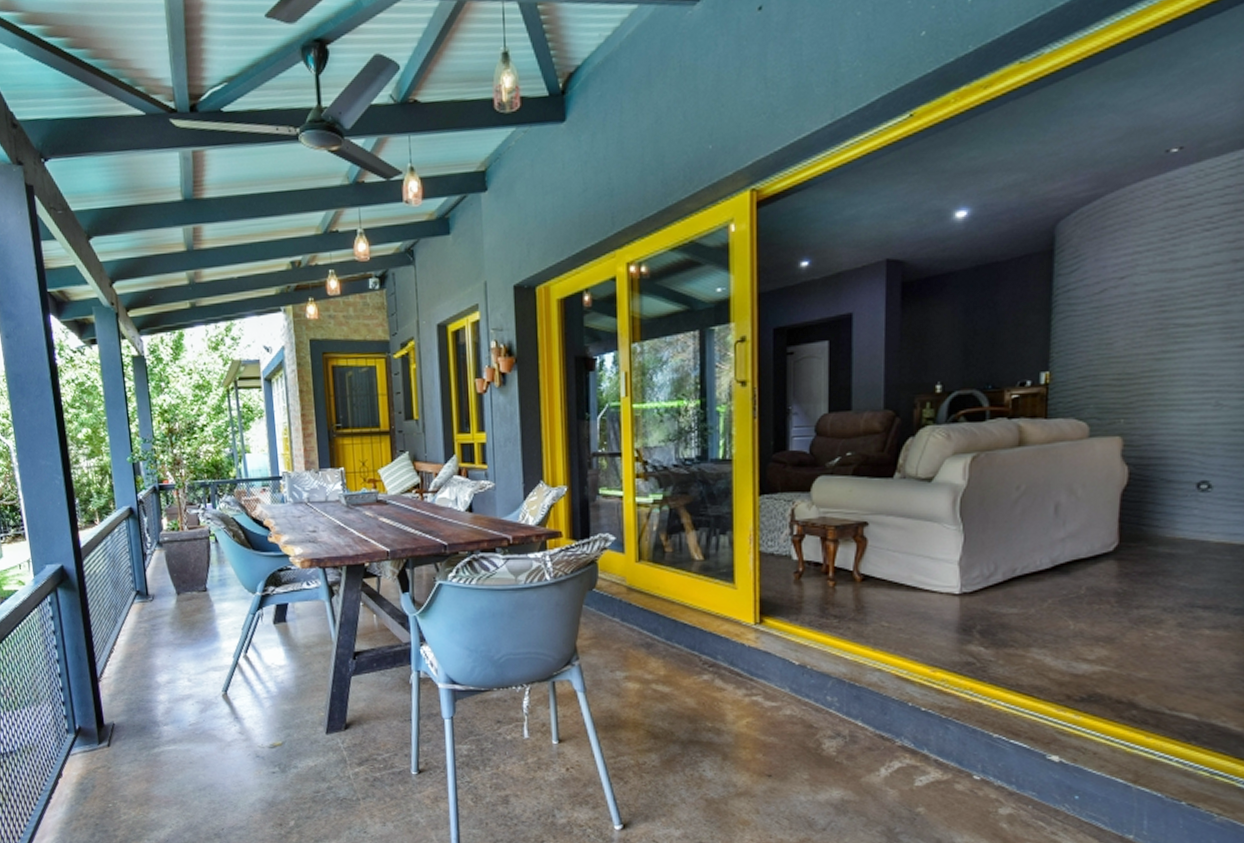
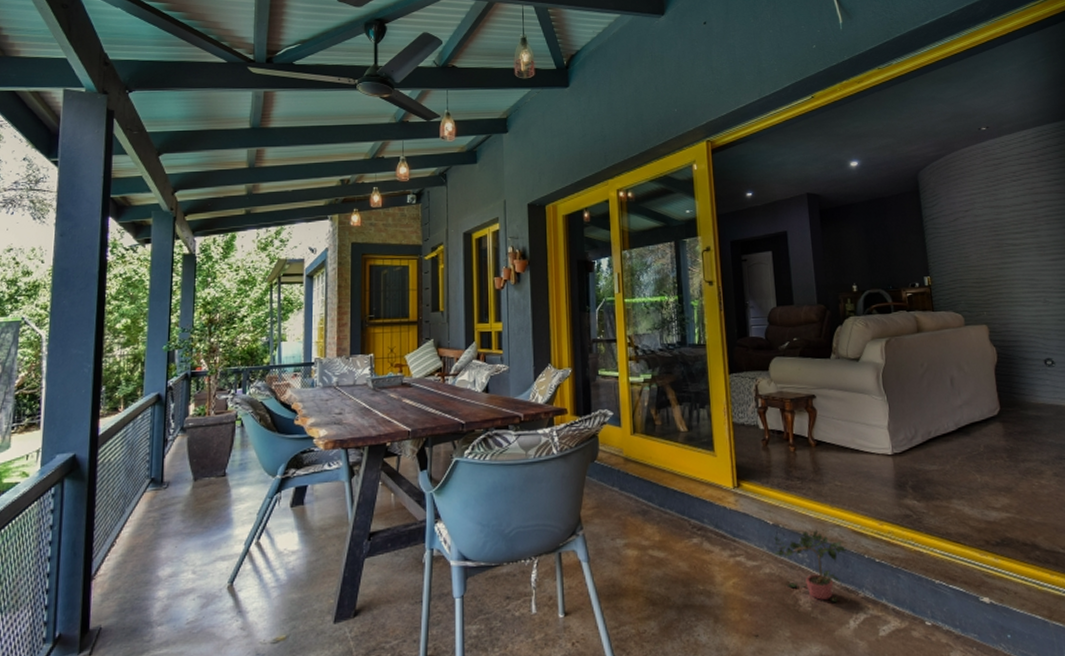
potted plant: none [797,673,887,748] -> present [774,530,847,602]

